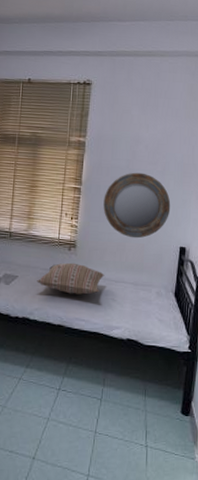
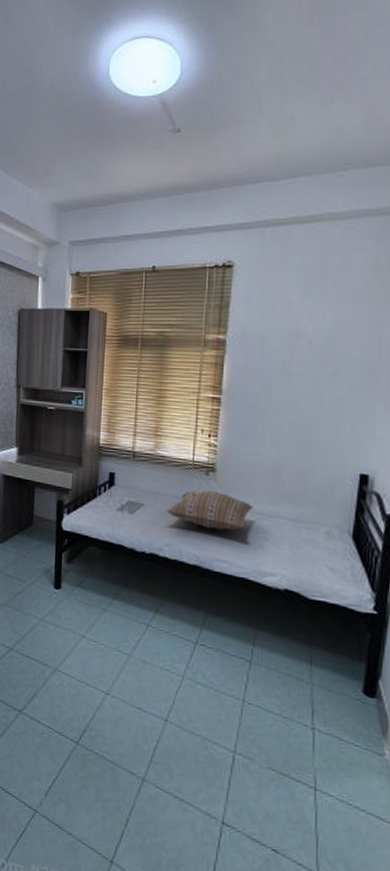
home mirror: present [103,172,171,239] -> none [250,376,346,462]

